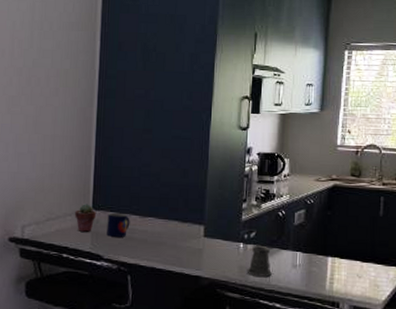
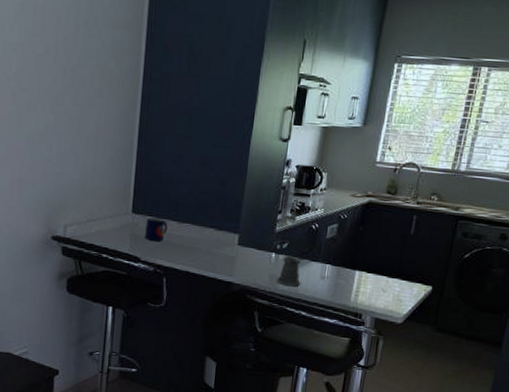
potted succulent: present [74,204,97,232] -> none [114,207,136,235]

